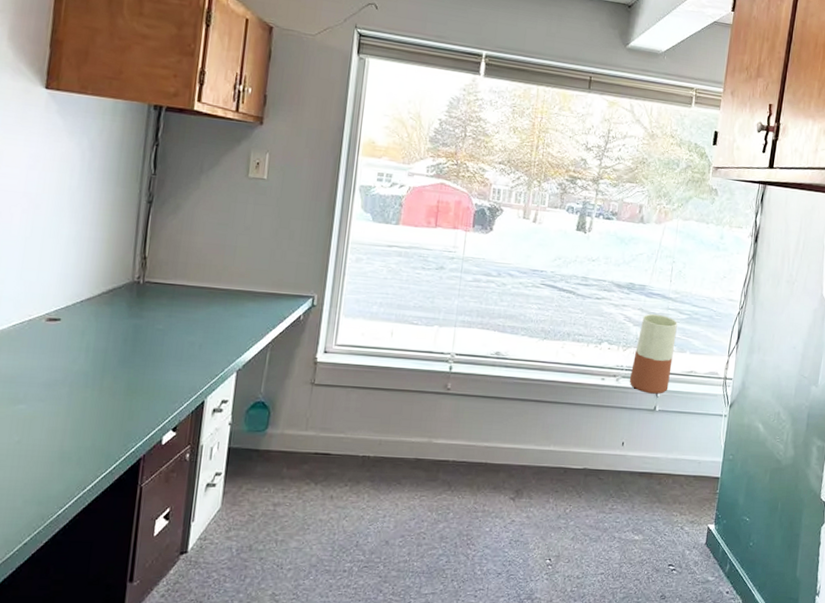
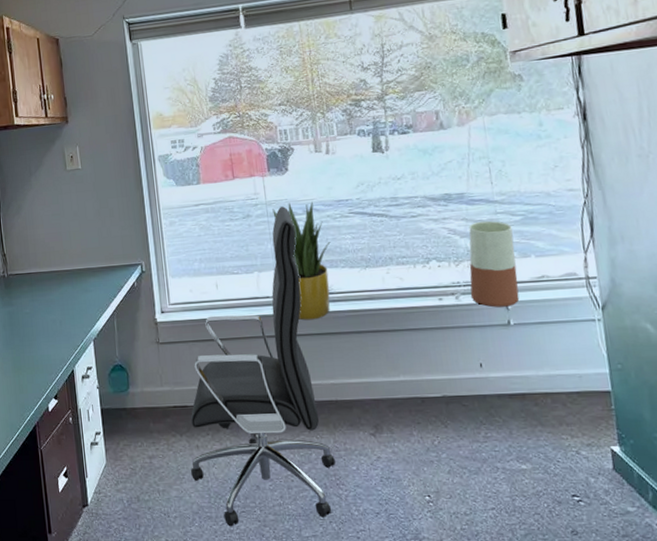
office chair: none [318,265,486,582] -> present [190,206,336,527]
planter: none [467,262,517,382] -> present [272,201,331,321]

